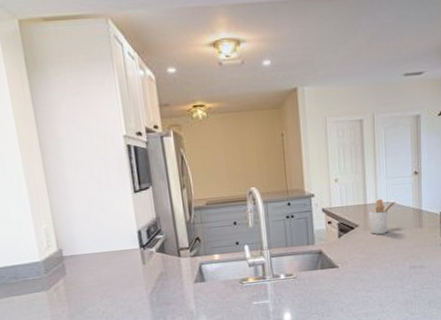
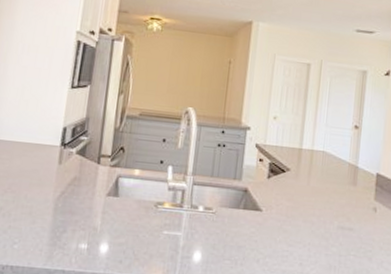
utensil holder: present [369,199,397,235] -> none [302,146,333,184]

